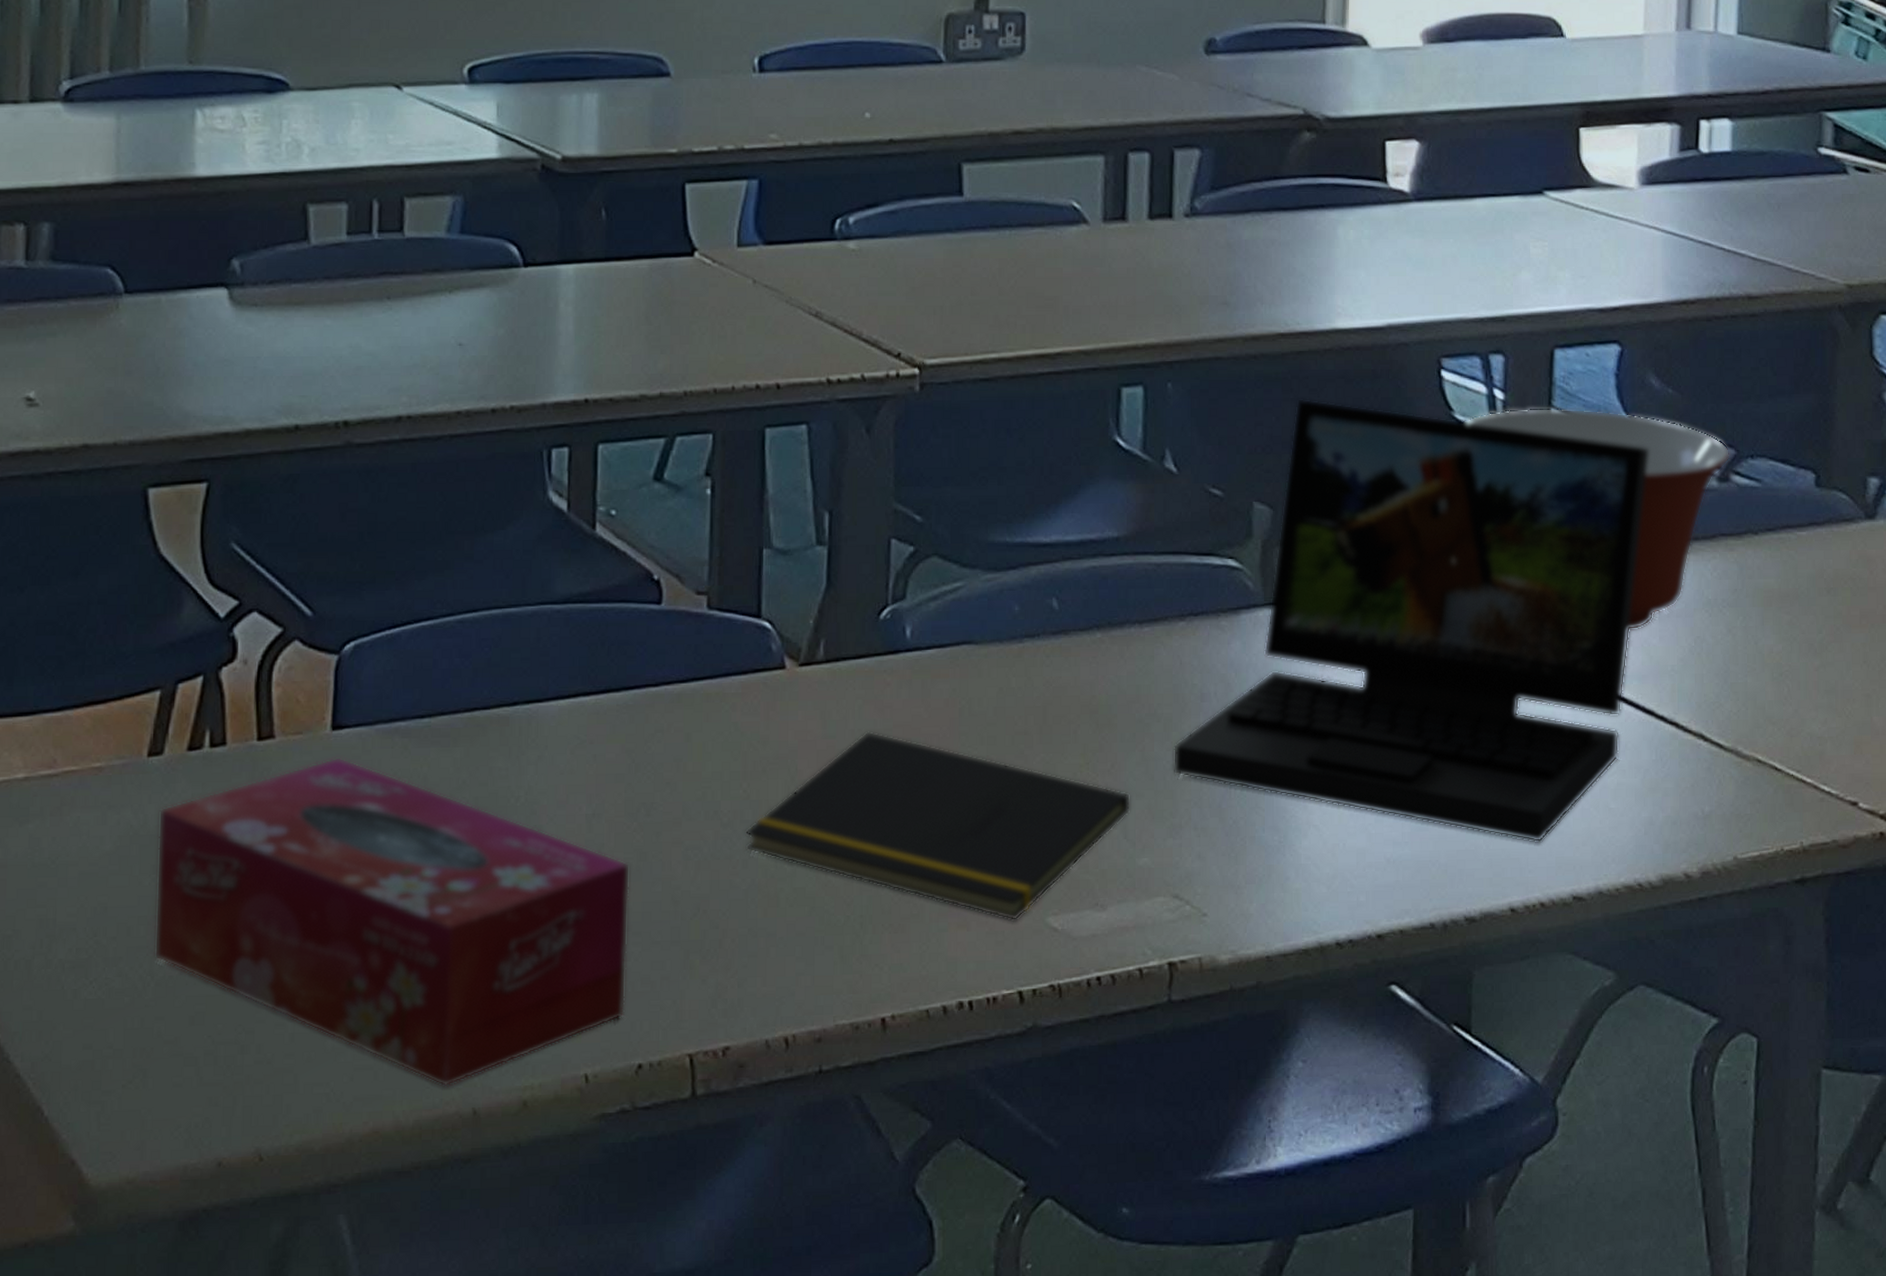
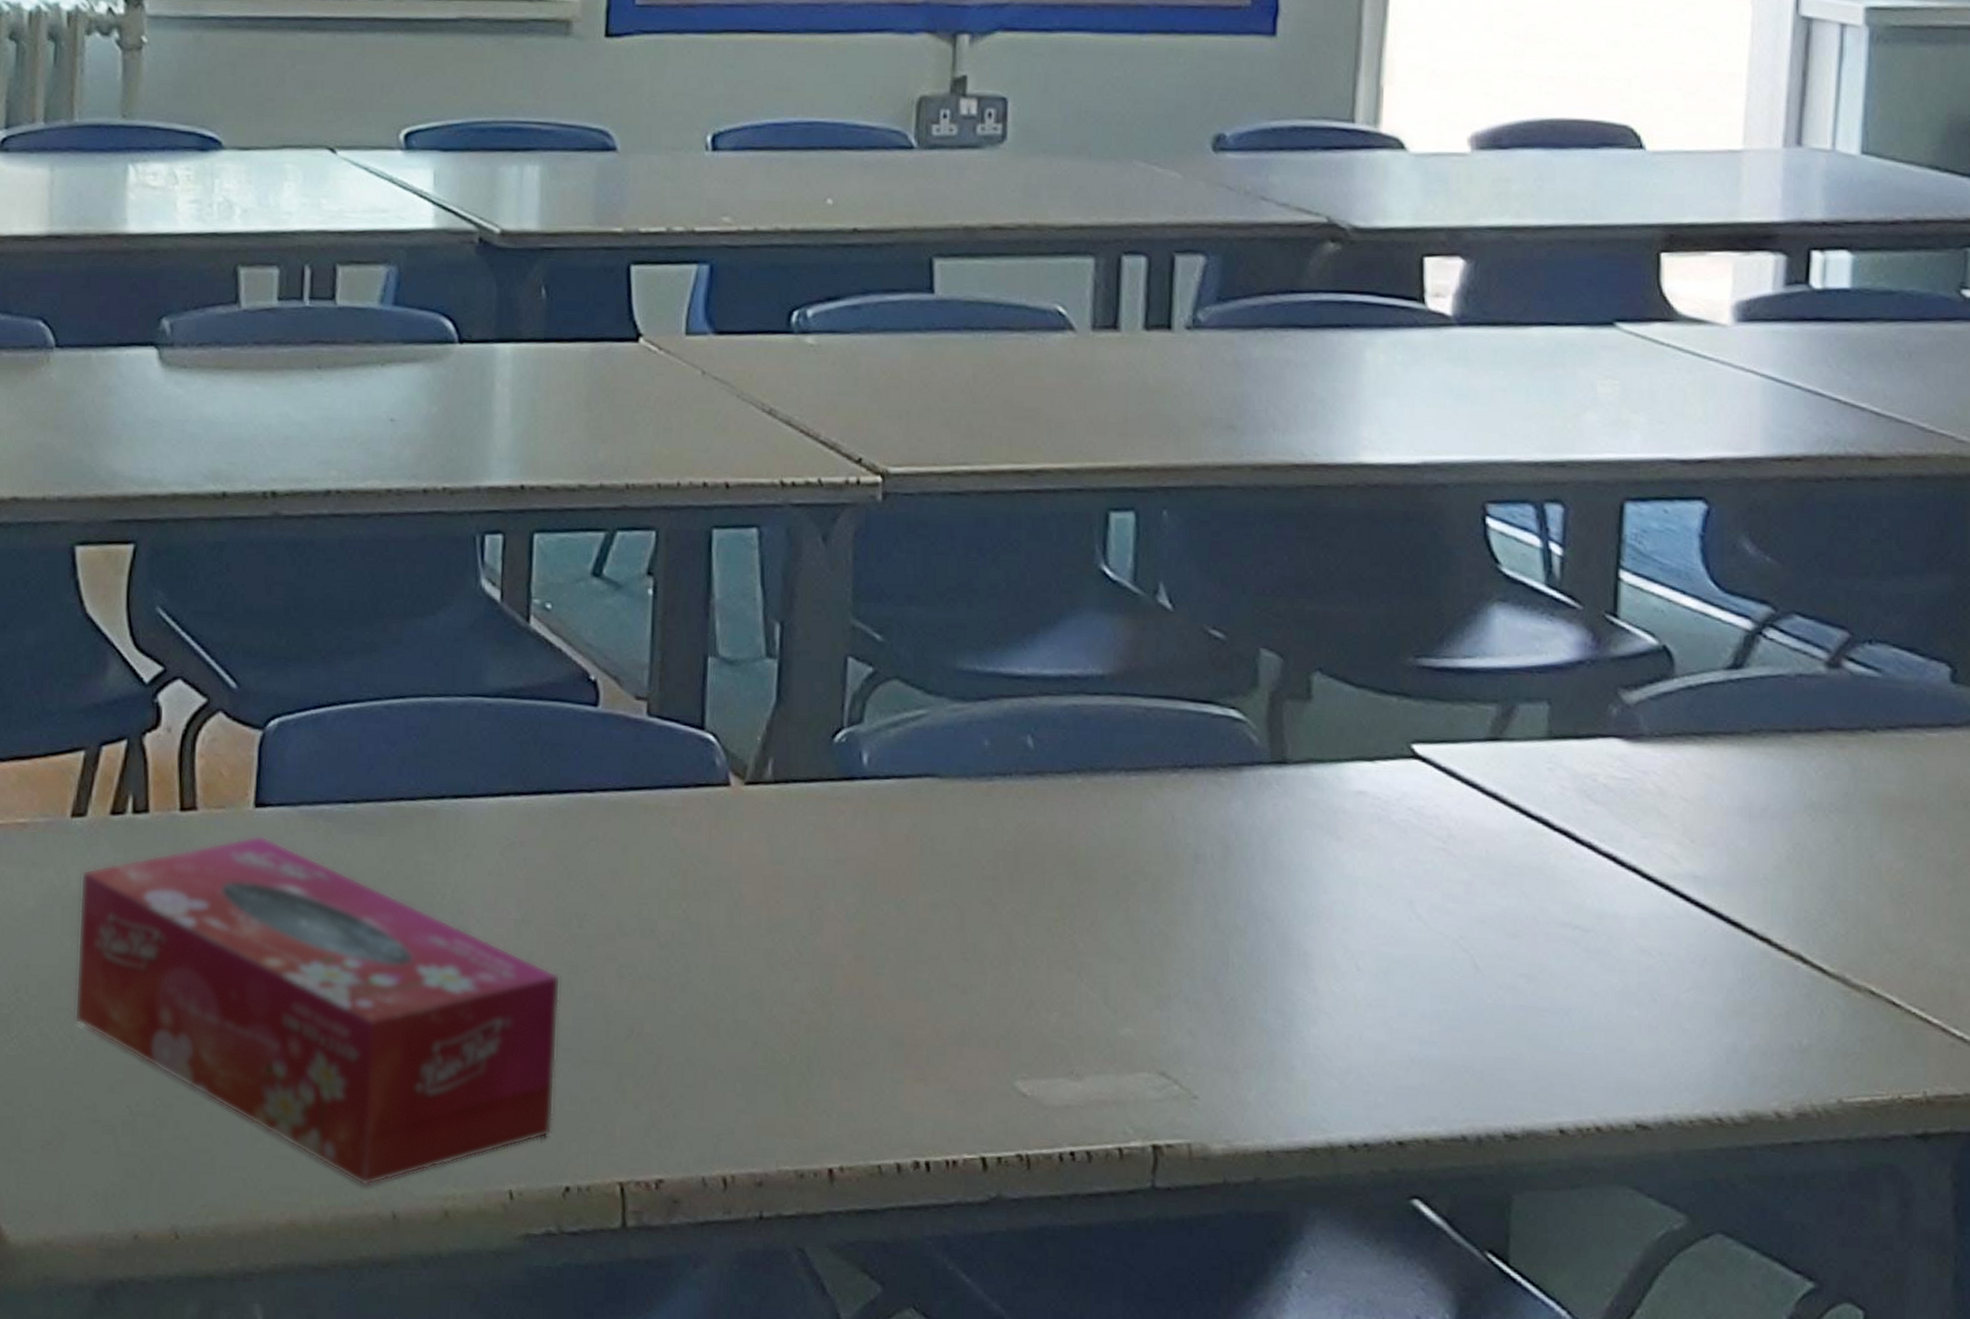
notepad: present [745,731,1131,922] -> none [684,860,1113,1082]
laptop: present [1173,398,1649,843] -> none [1161,537,1741,1059]
mixing bowl: present [1464,407,1731,631] -> none [1513,566,1844,830]

